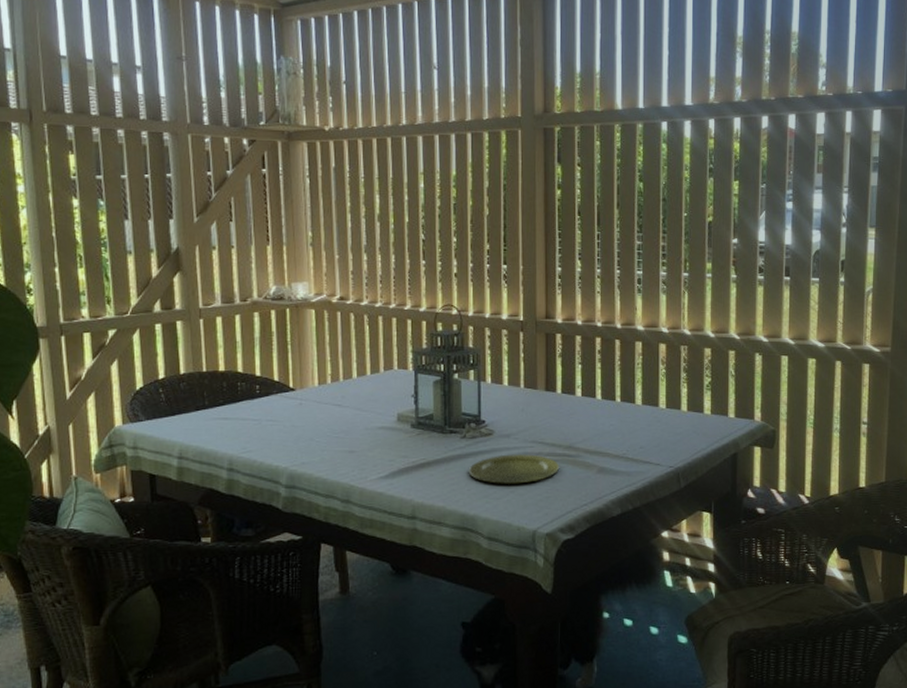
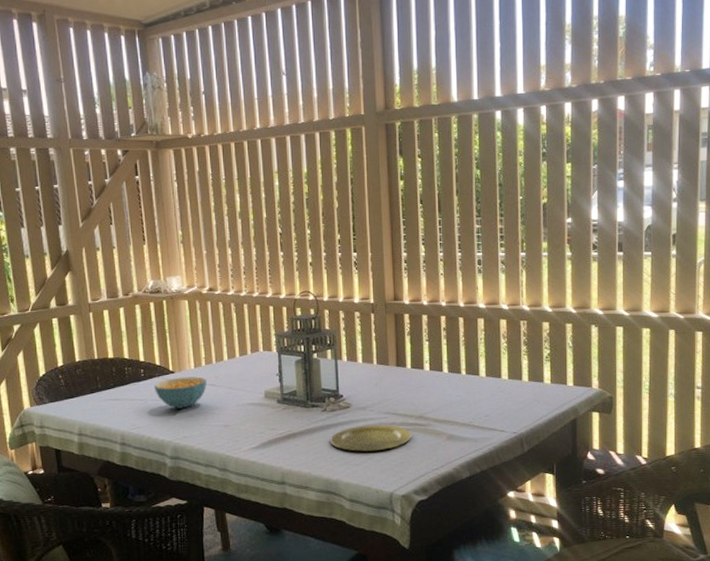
cereal bowl: none [270,395,332,431] -> present [153,376,207,409]

